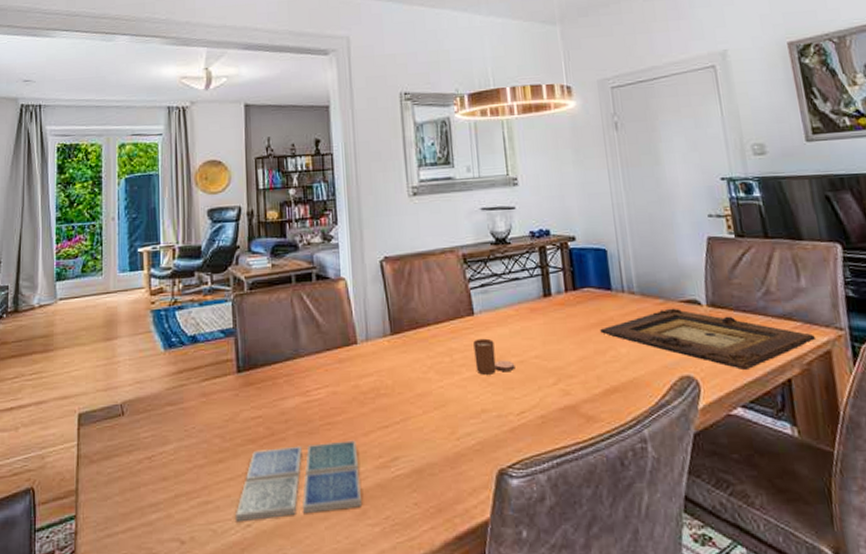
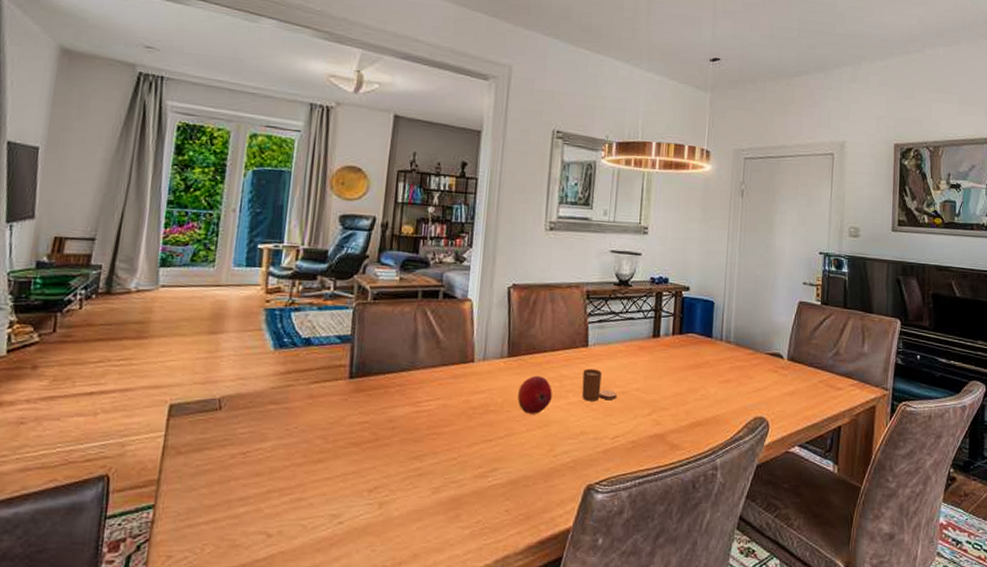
drink coaster: present [236,440,361,521] -> none [328,450,459,518]
fruit: none [407,351,445,394] -> present [518,375,552,414]
picture frame: present [600,308,817,370] -> none [696,358,867,416]

